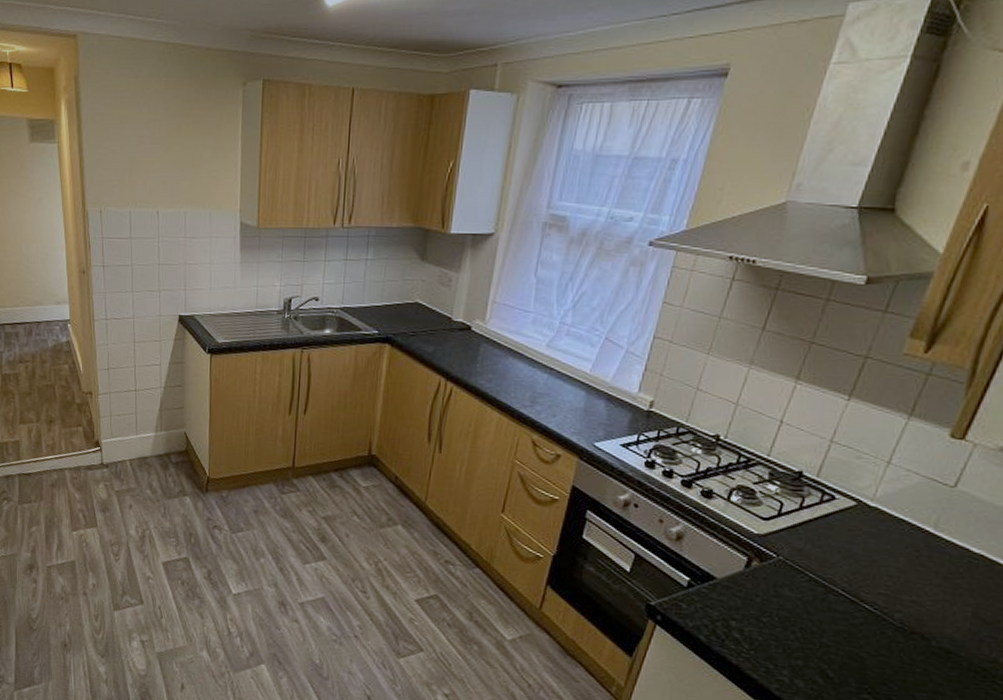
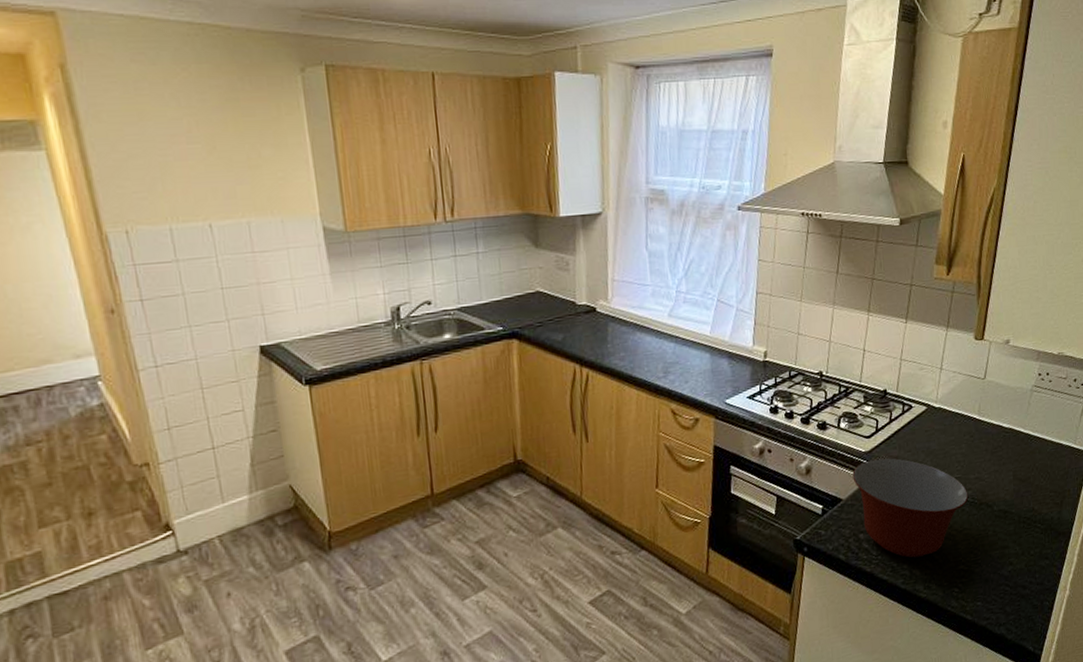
mixing bowl: none [735,544,896,669] -> present [852,458,969,558]

